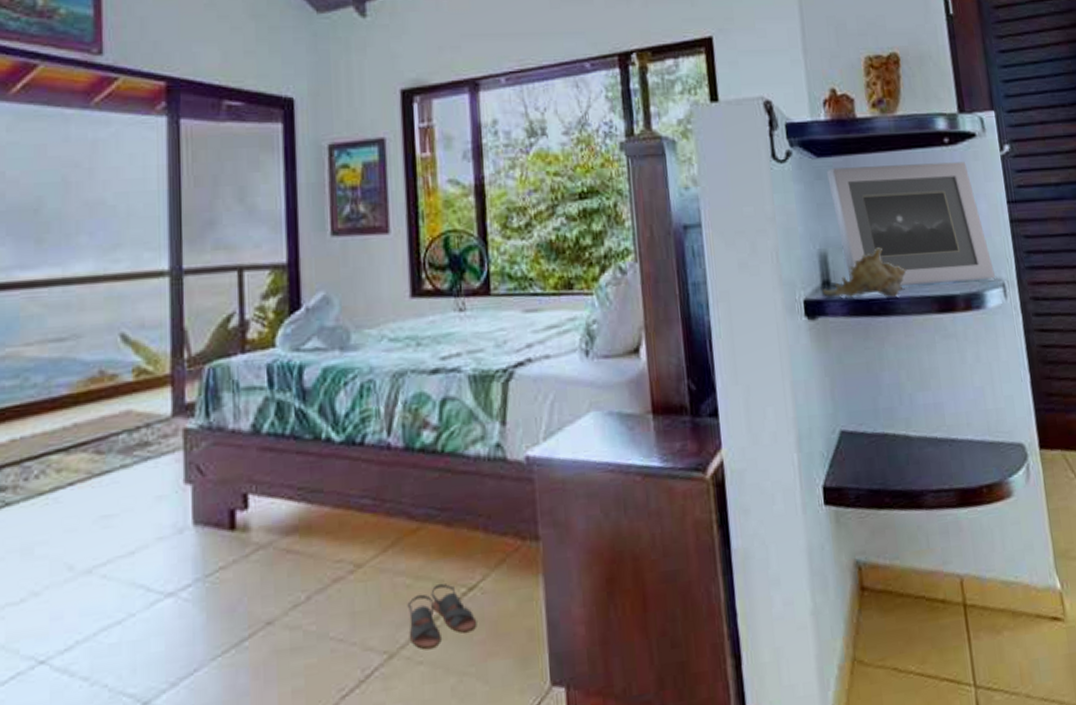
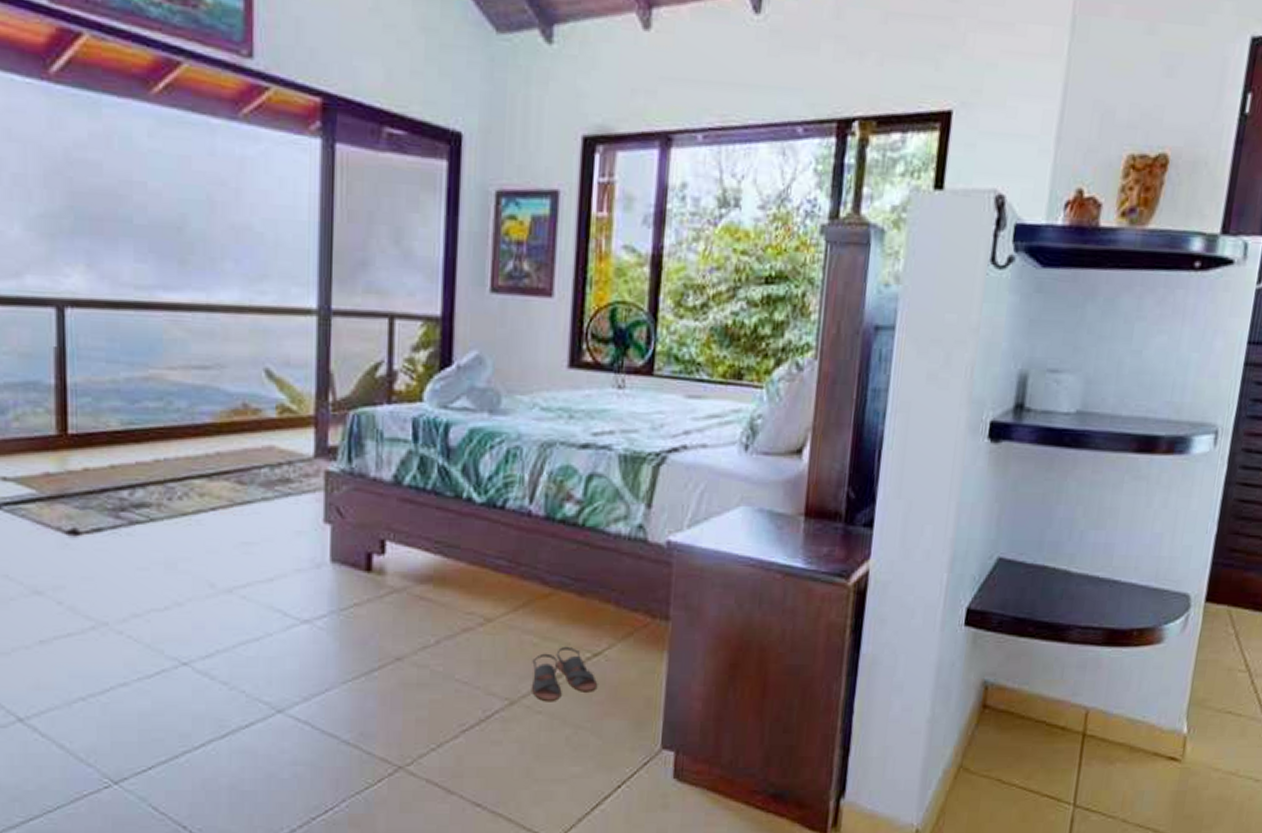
seashell: present [822,247,907,298] -> none [1013,375,1112,431]
picture frame: present [827,162,996,286] -> none [1046,281,1213,424]

